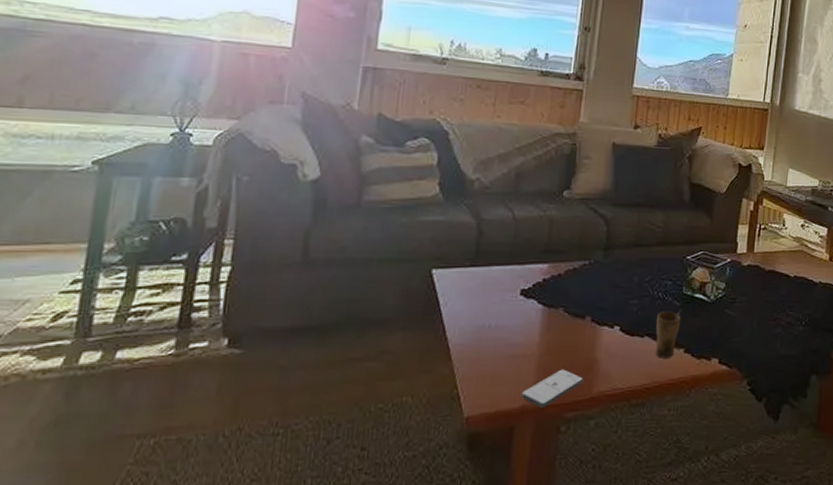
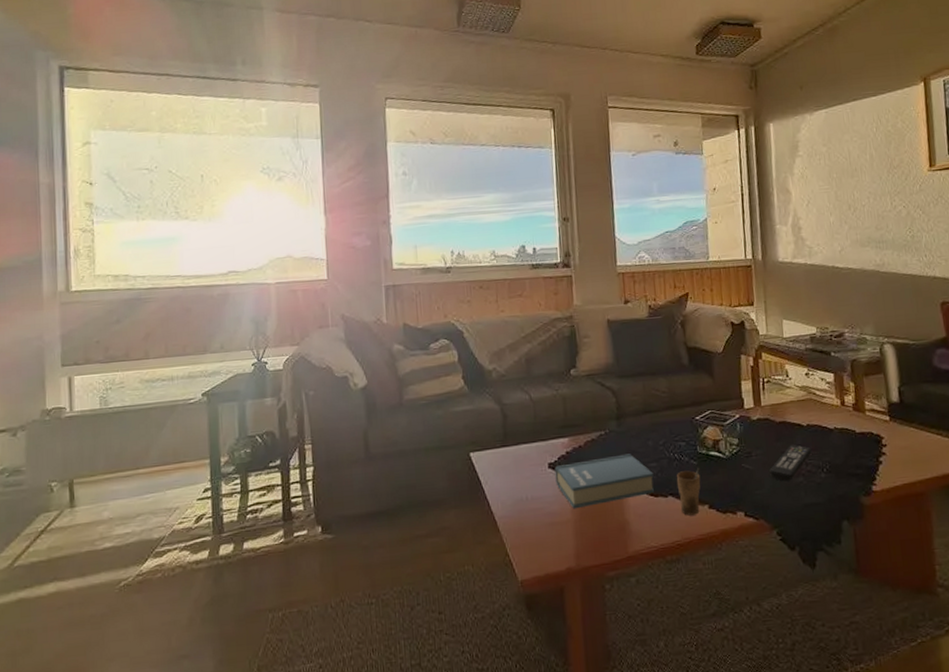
smartphone: present [521,369,583,409] -> none [564,532,618,570]
book: none [525,288,633,342] -> present [554,453,655,509]
remote control: none [749,295,794,331] -> present [768,445,812,482]

